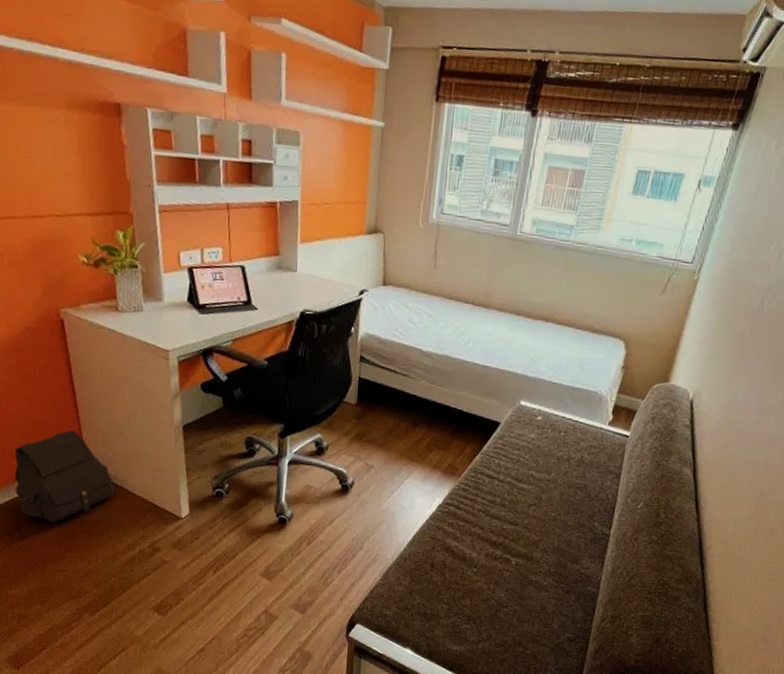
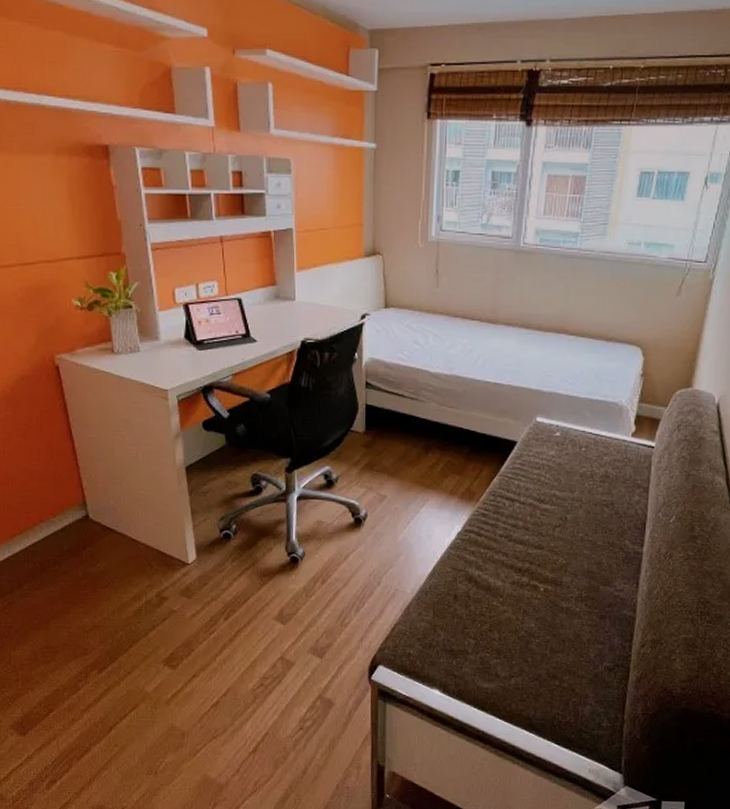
satchel: present [15,429,115,522] -> none [14,478,118,577]

